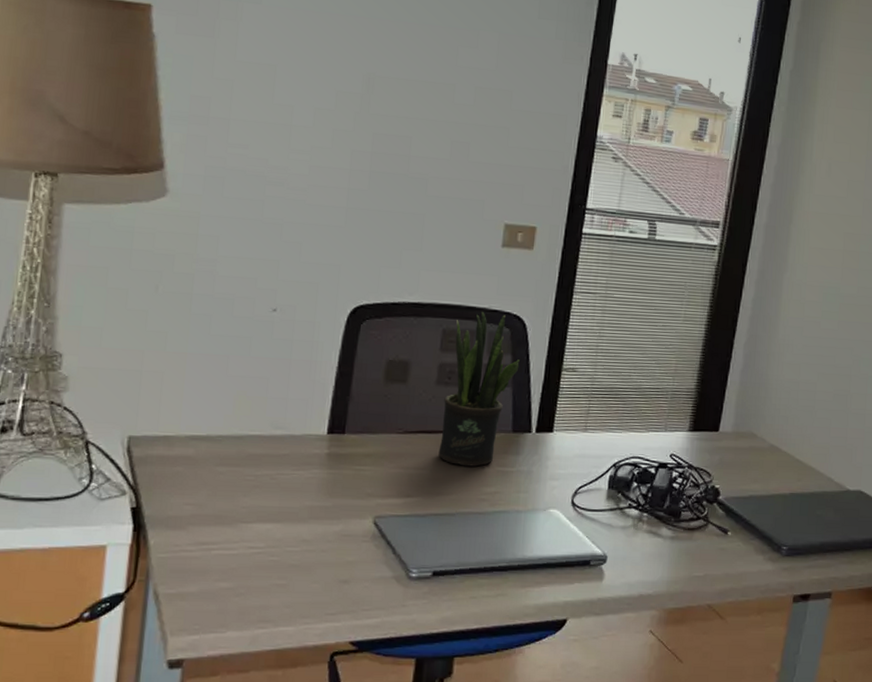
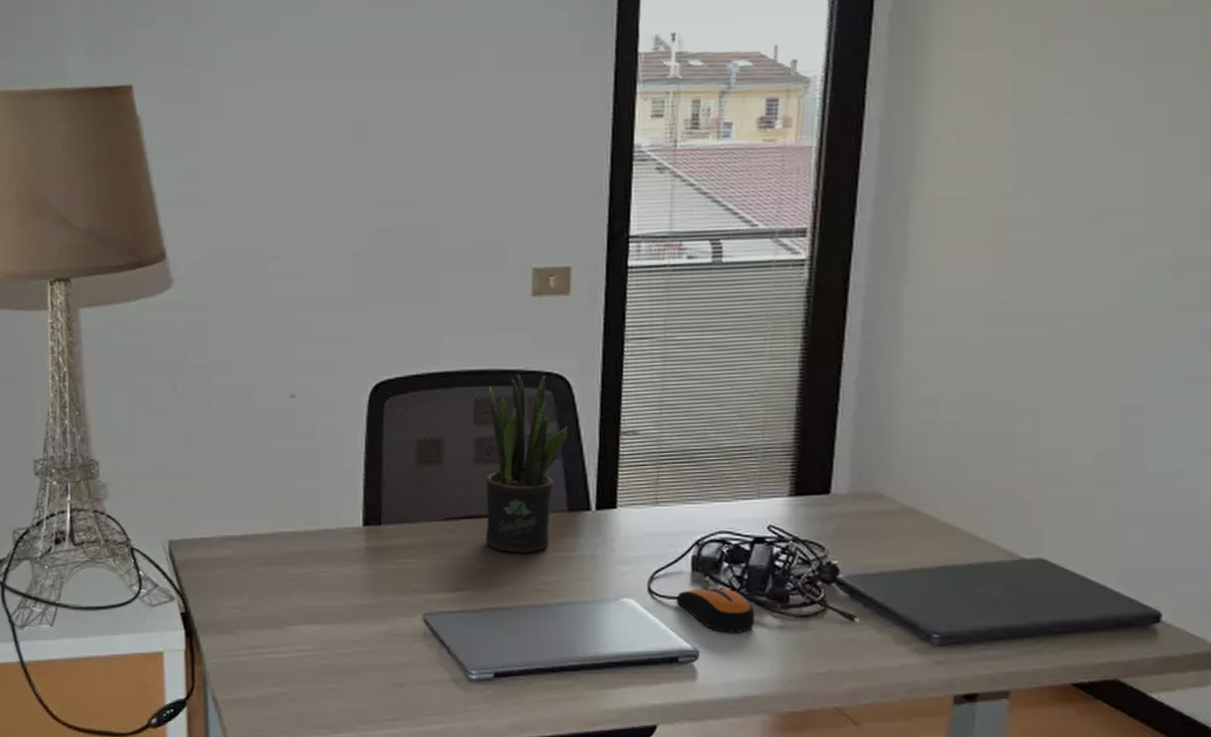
computer mouse: none [594,502,654,541] -> present [677,587,755,633]

